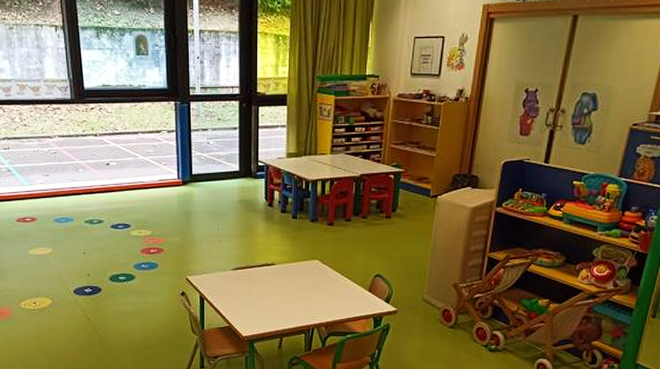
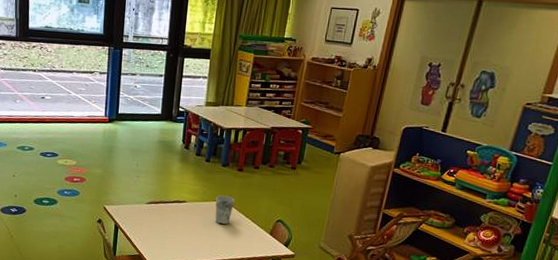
cup: none [306,254,327,285] -> present [215,195,235,225]

